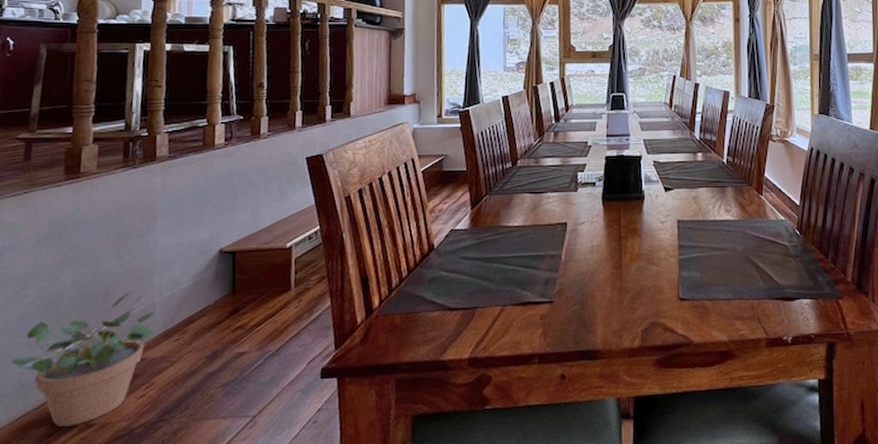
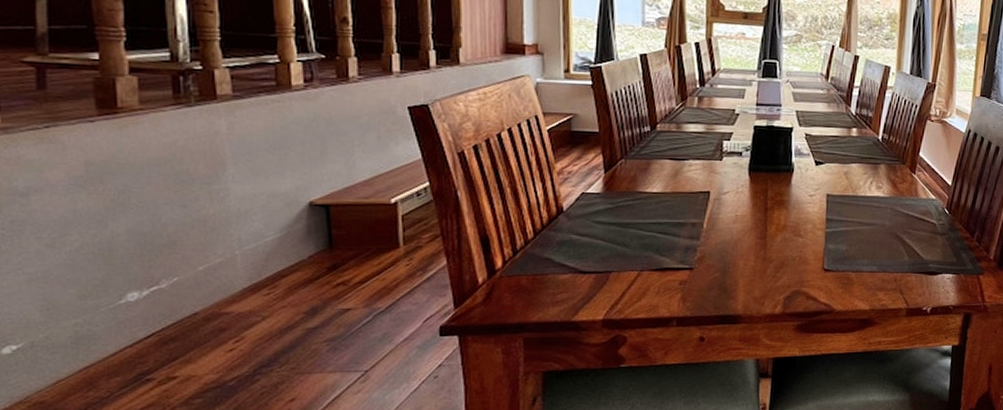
potted plant: present [12,291,160,427] -> none [62,242,244,379]

